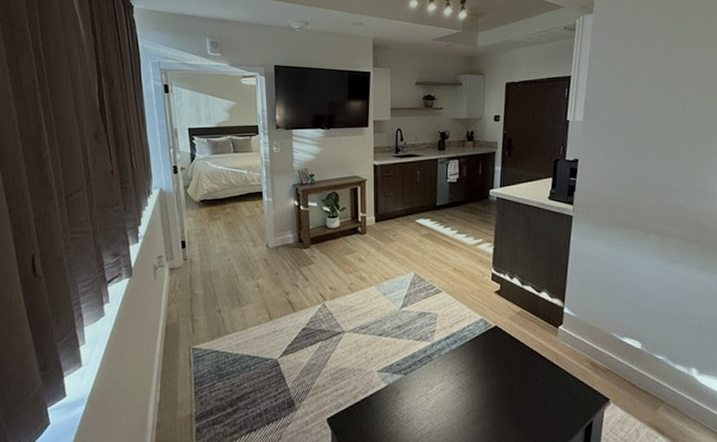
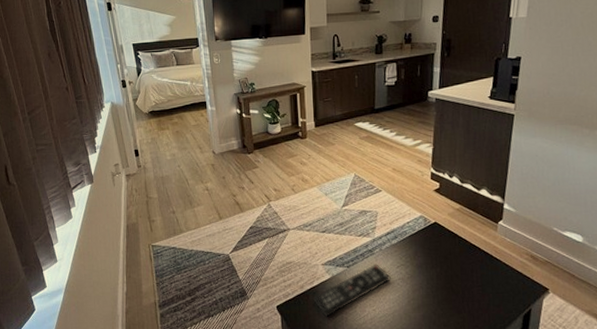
remote control: none [367,371,450,431] -> present [313,264,391,317]

